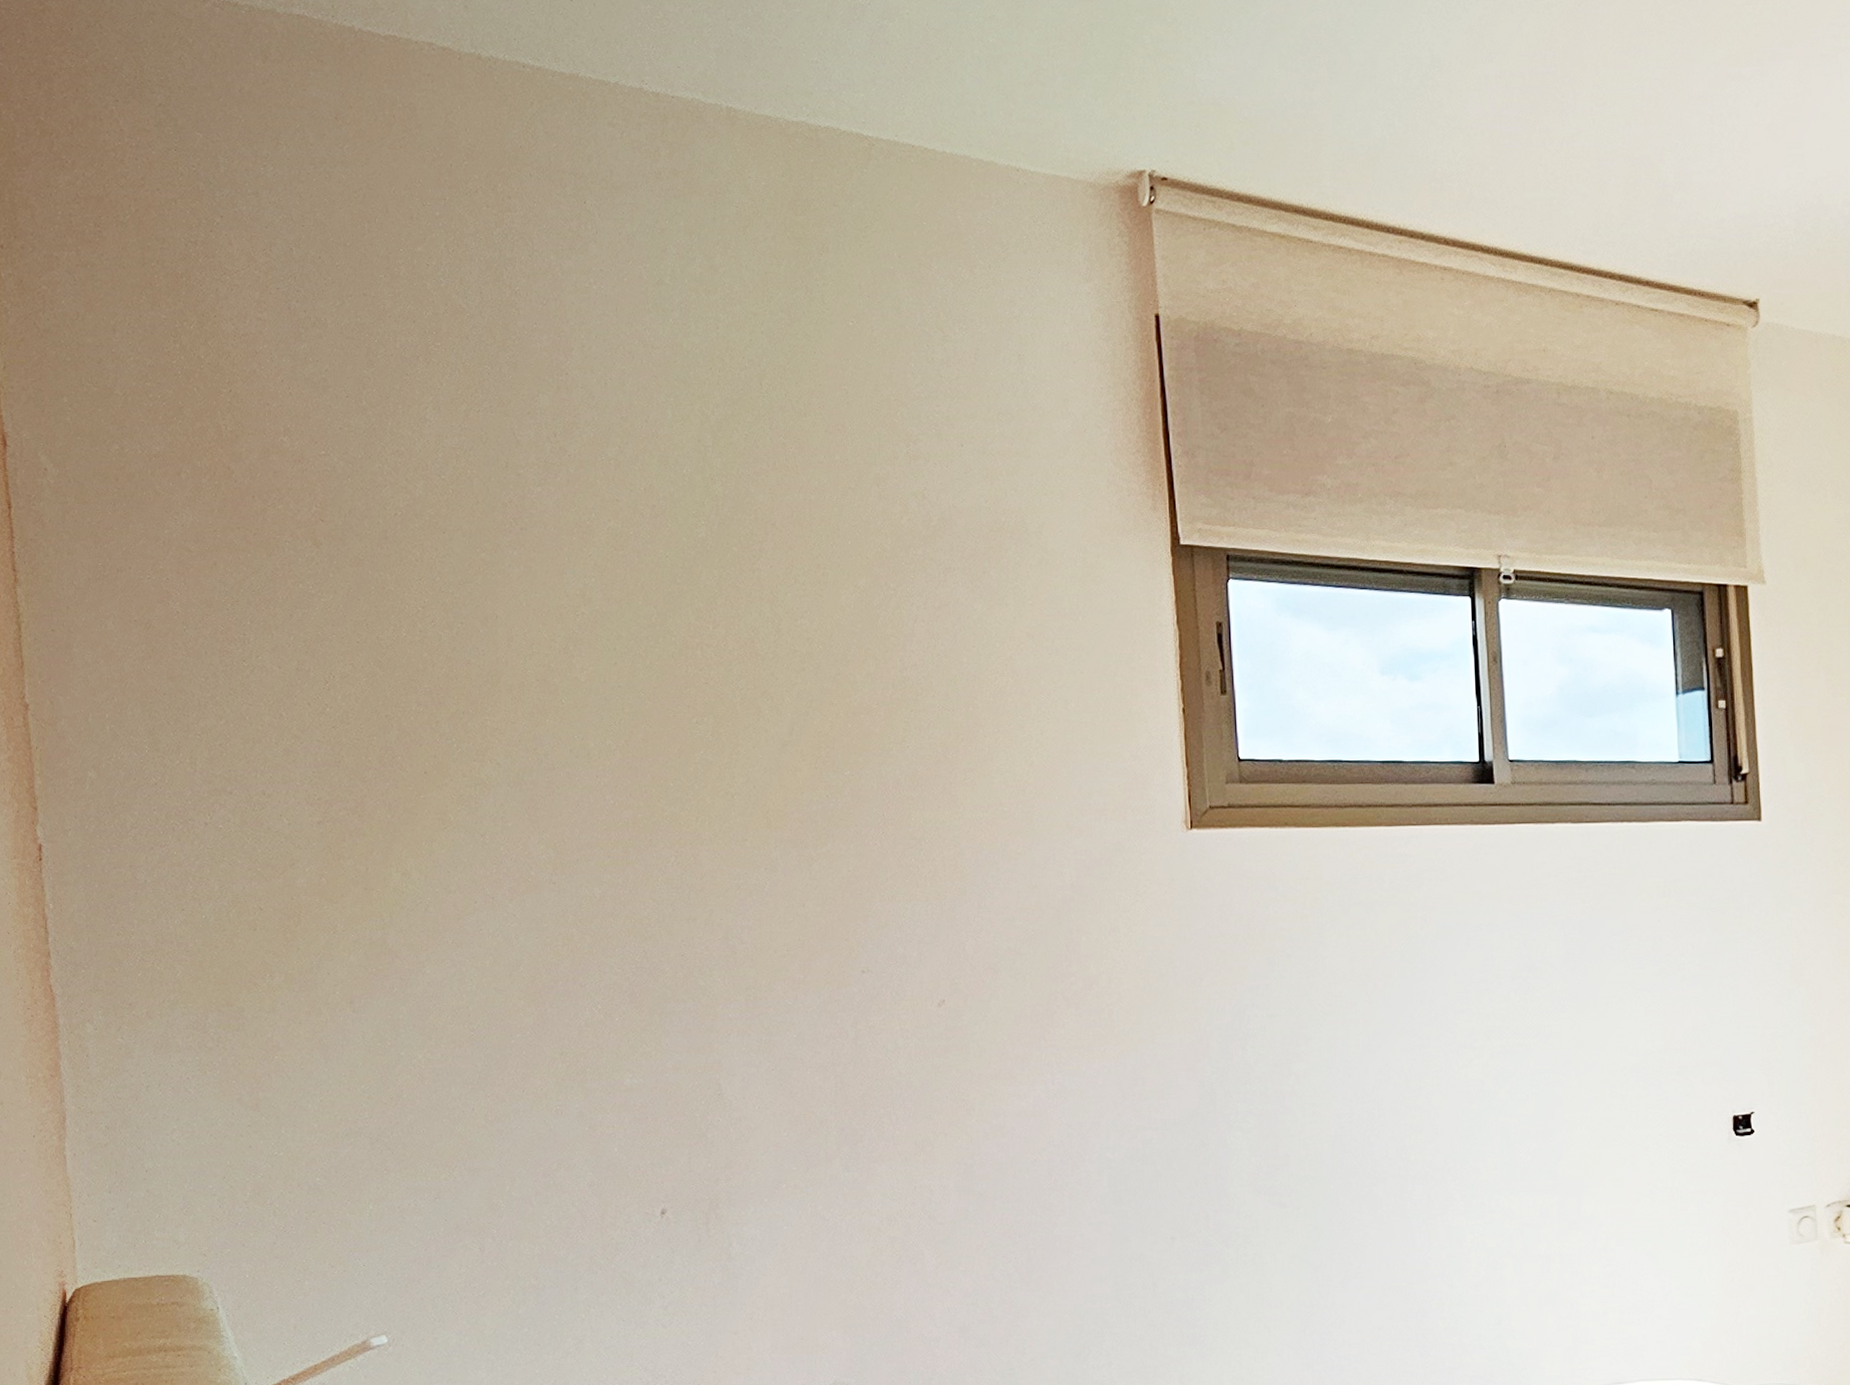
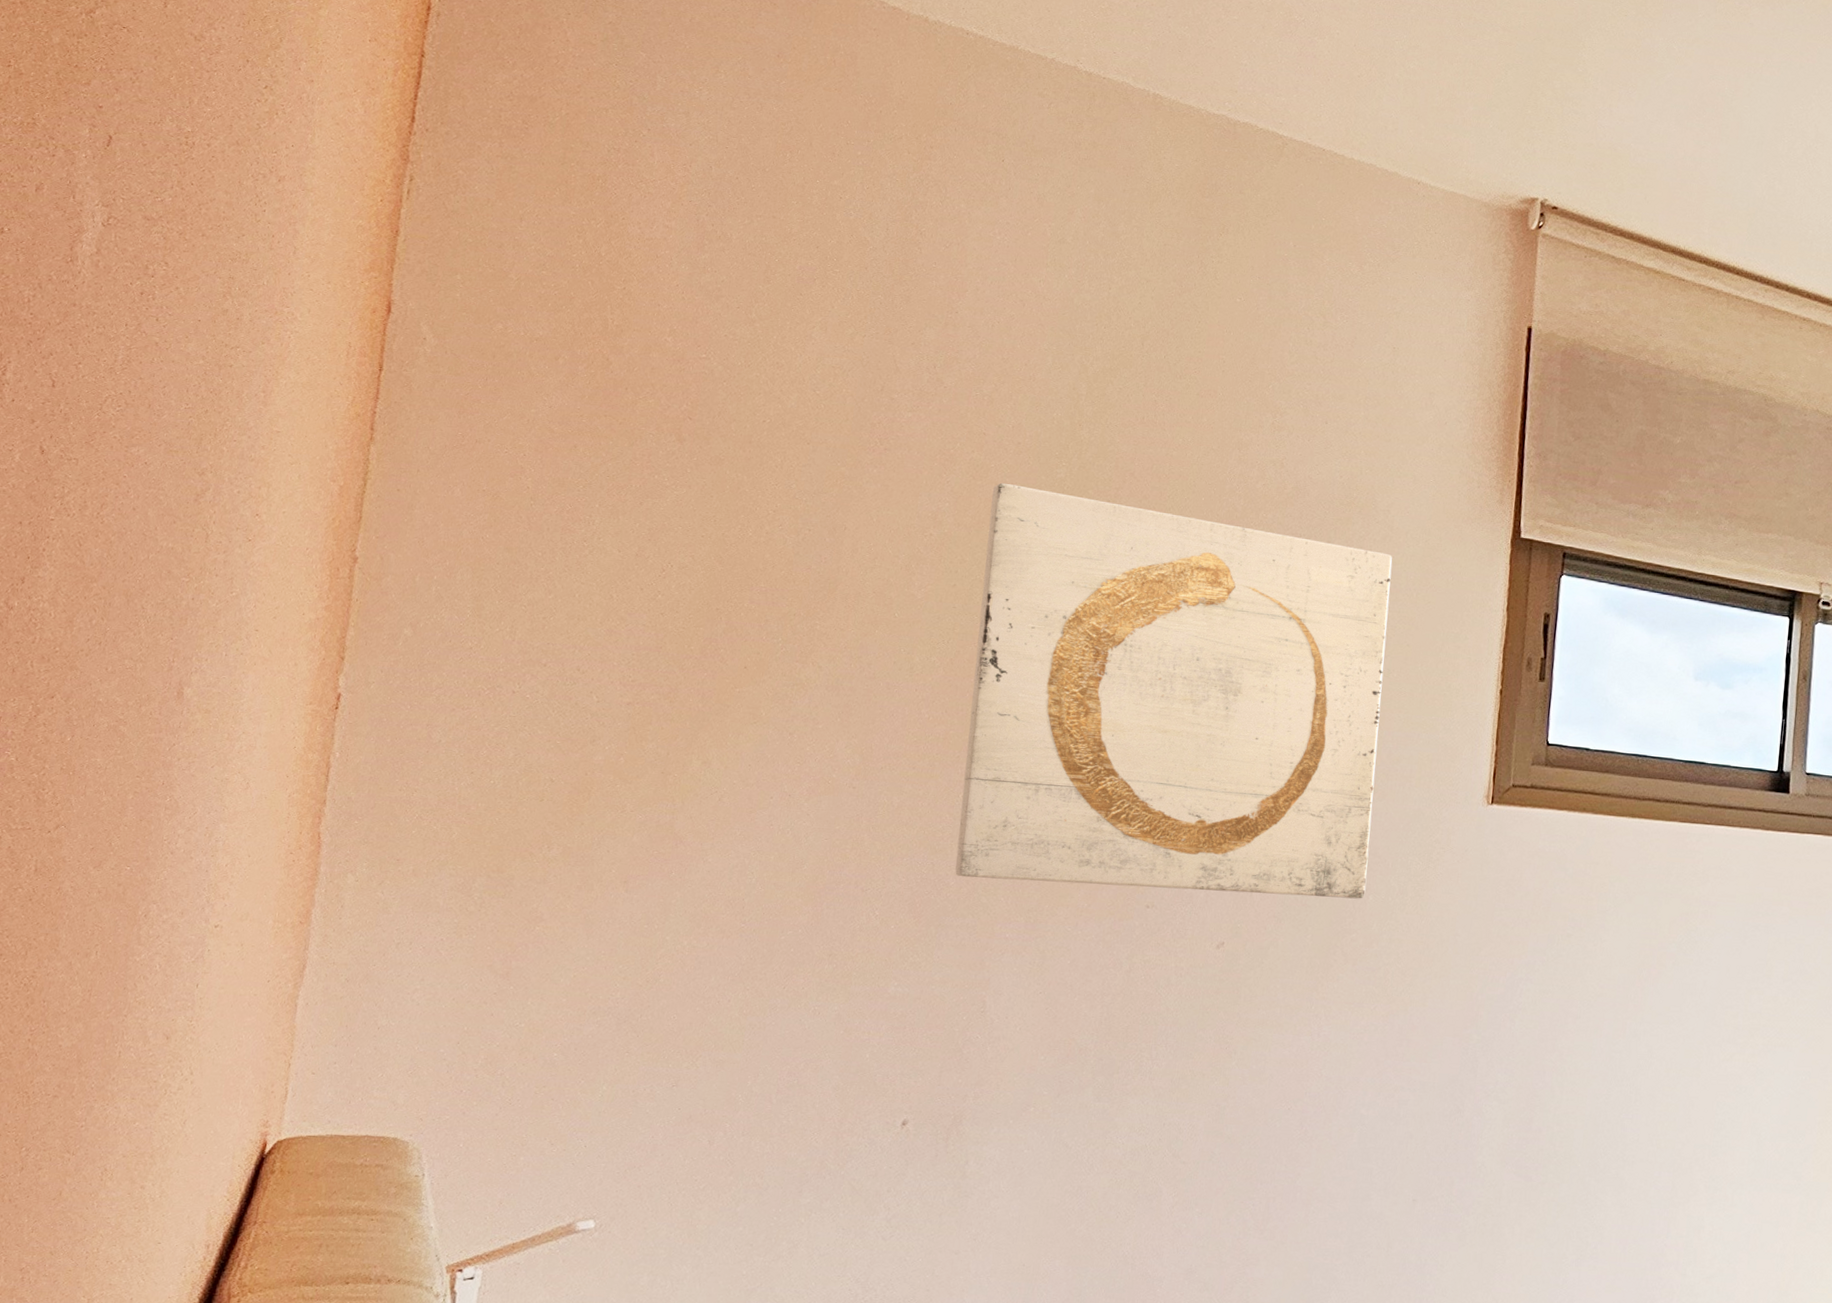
wall art: none [636,550,1078,962] -> present [955,482,1393,899]

